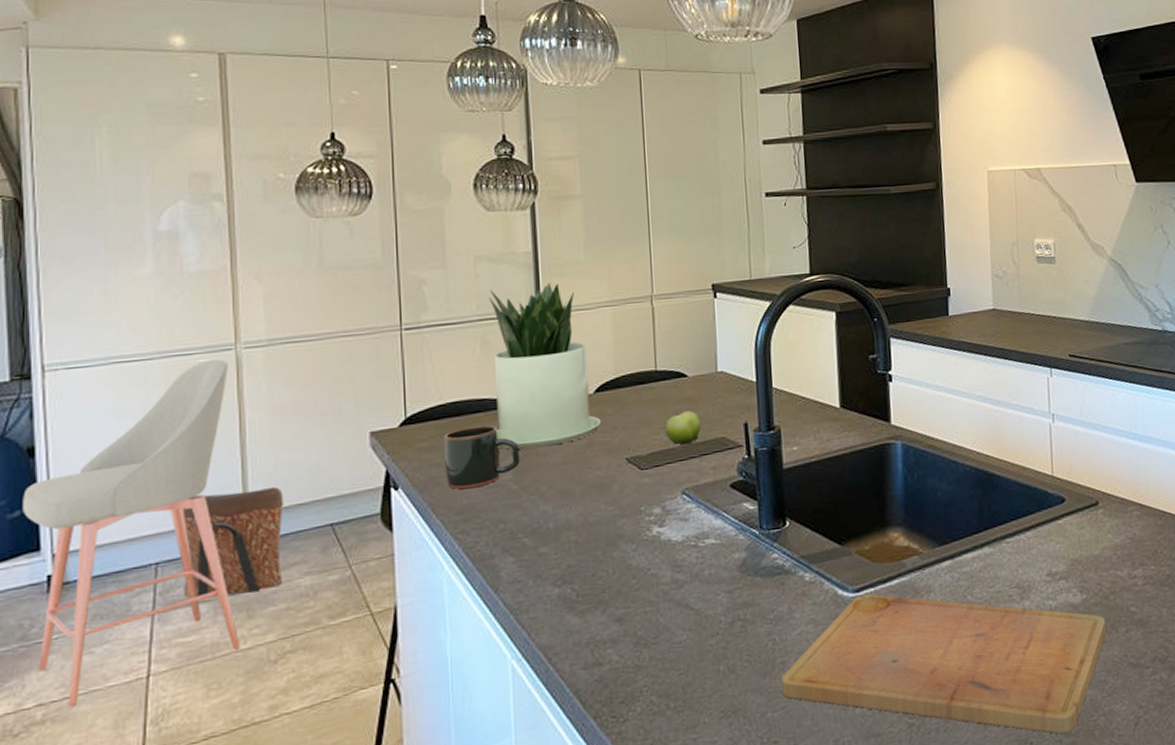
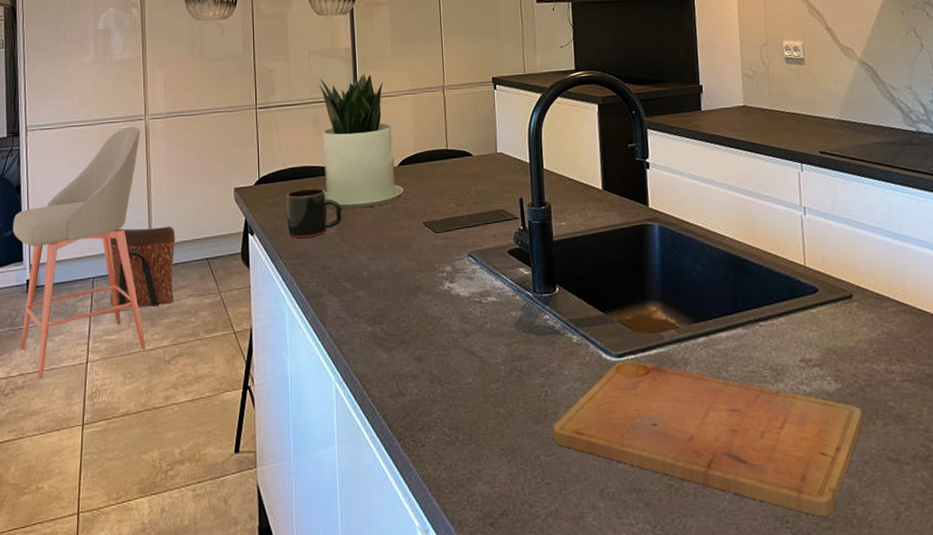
fruit: present [664,410,701,445] -> none [454,184,484,214]

